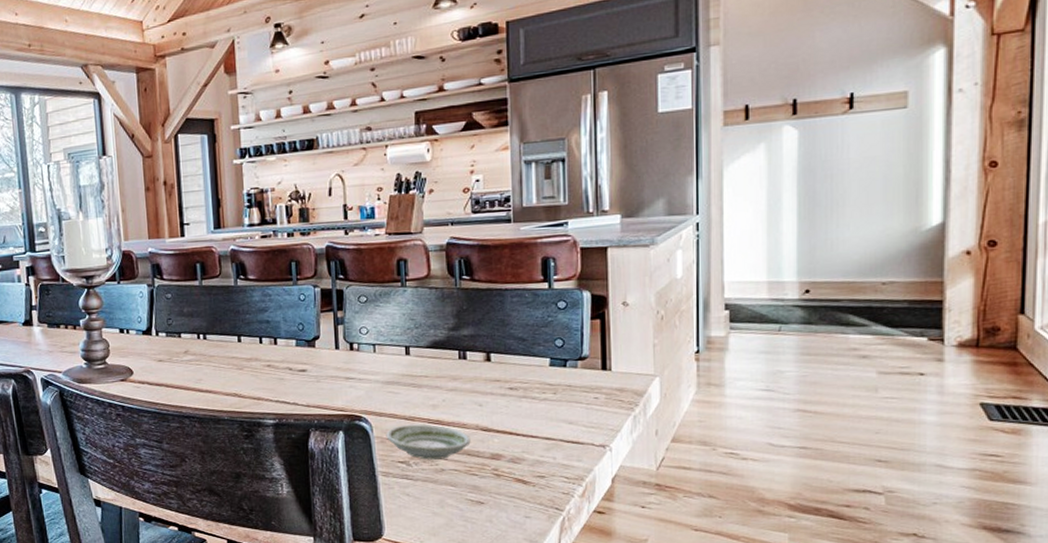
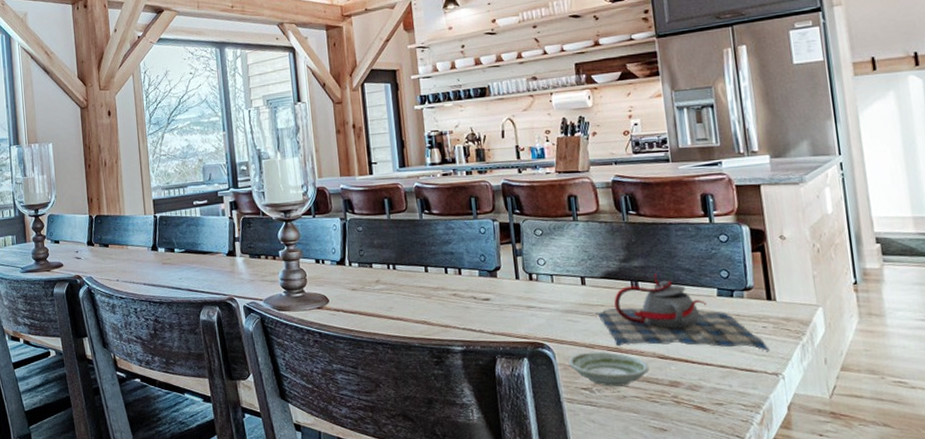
teapot: none [418,342,600,423] -> present [595,273,770,351]

